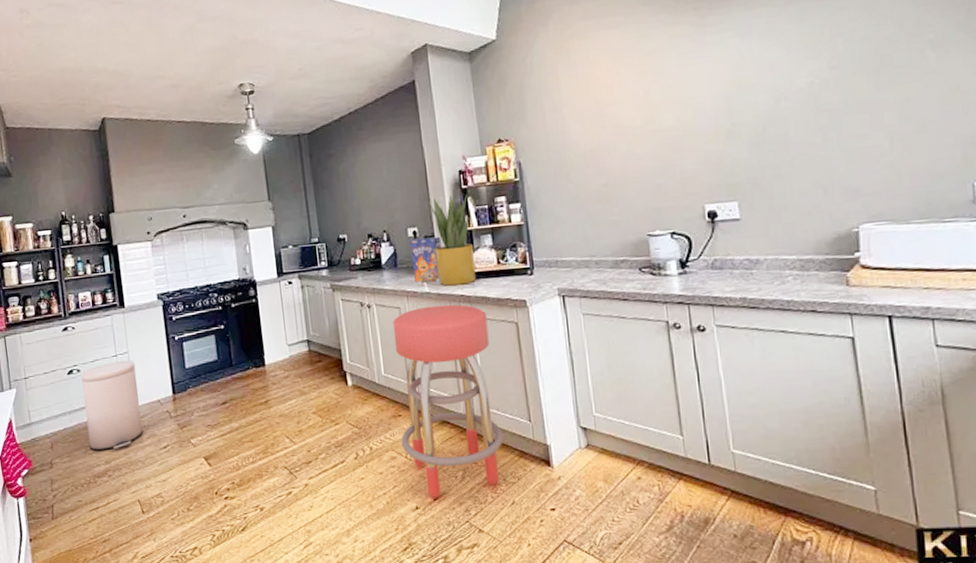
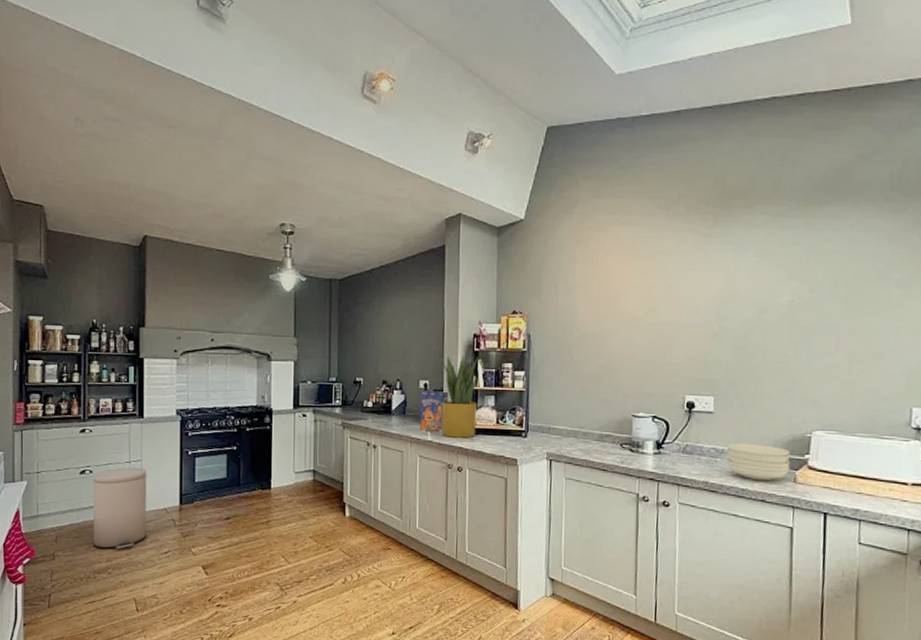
stool: present [392,304,504,498] -> none [387,453,480,626]
bowl: none [762,247,839,290] -> present [726,443,791,481]

